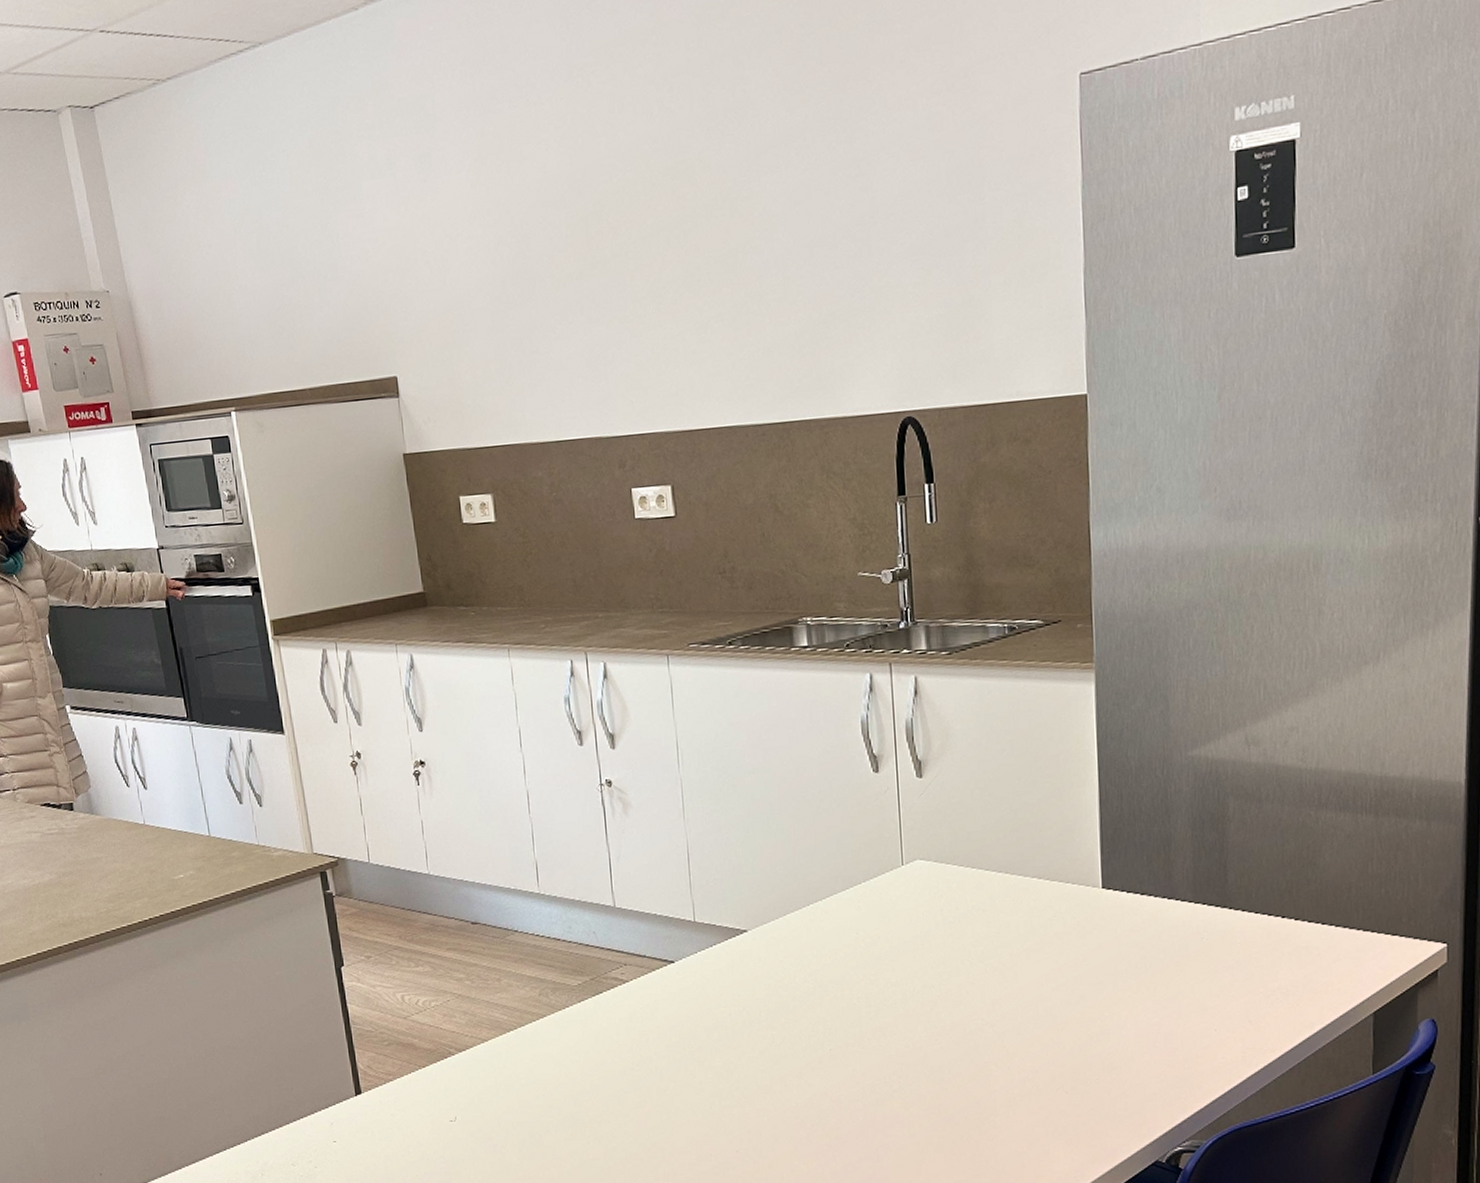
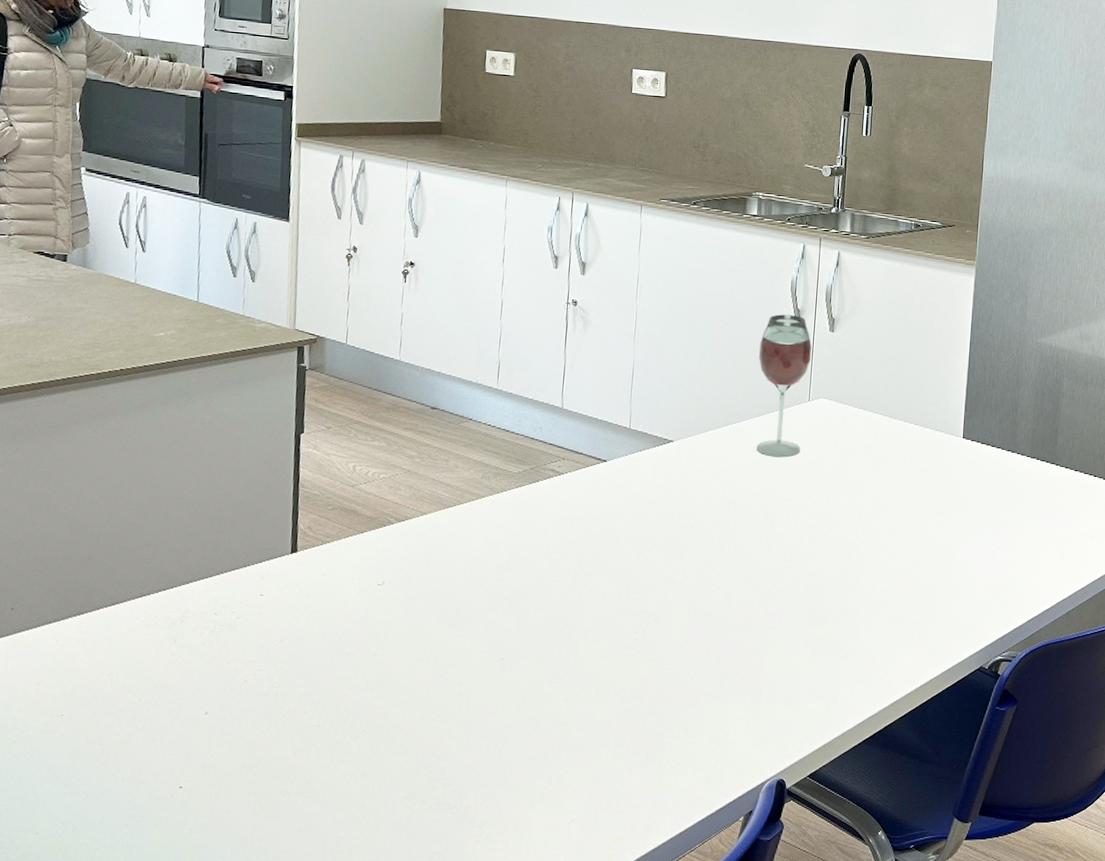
wineglass: none [832,763,900,937] -> present [756,314,812,458]

